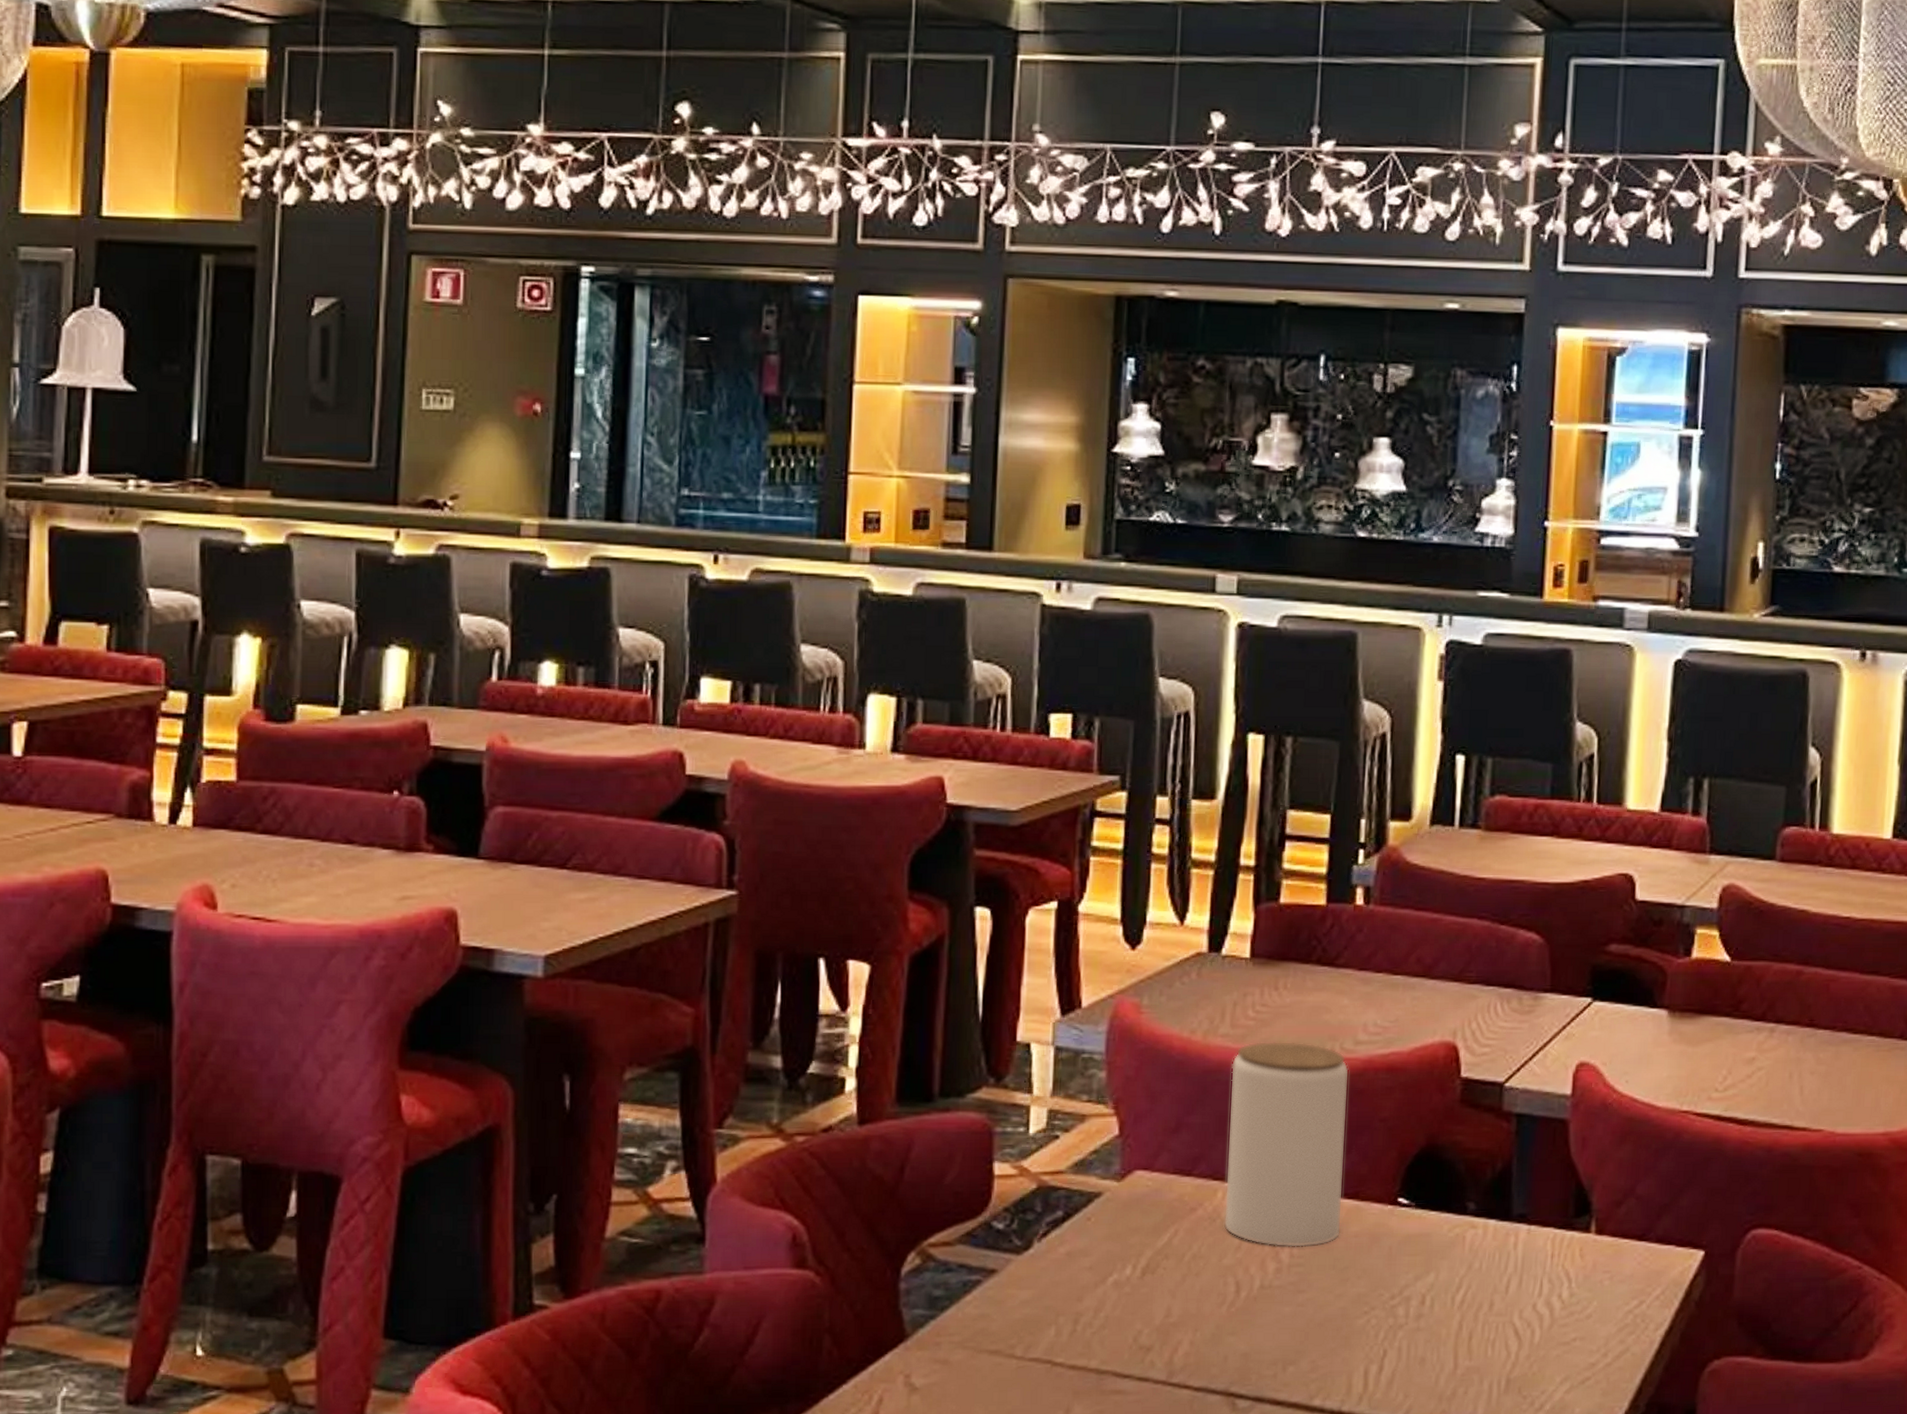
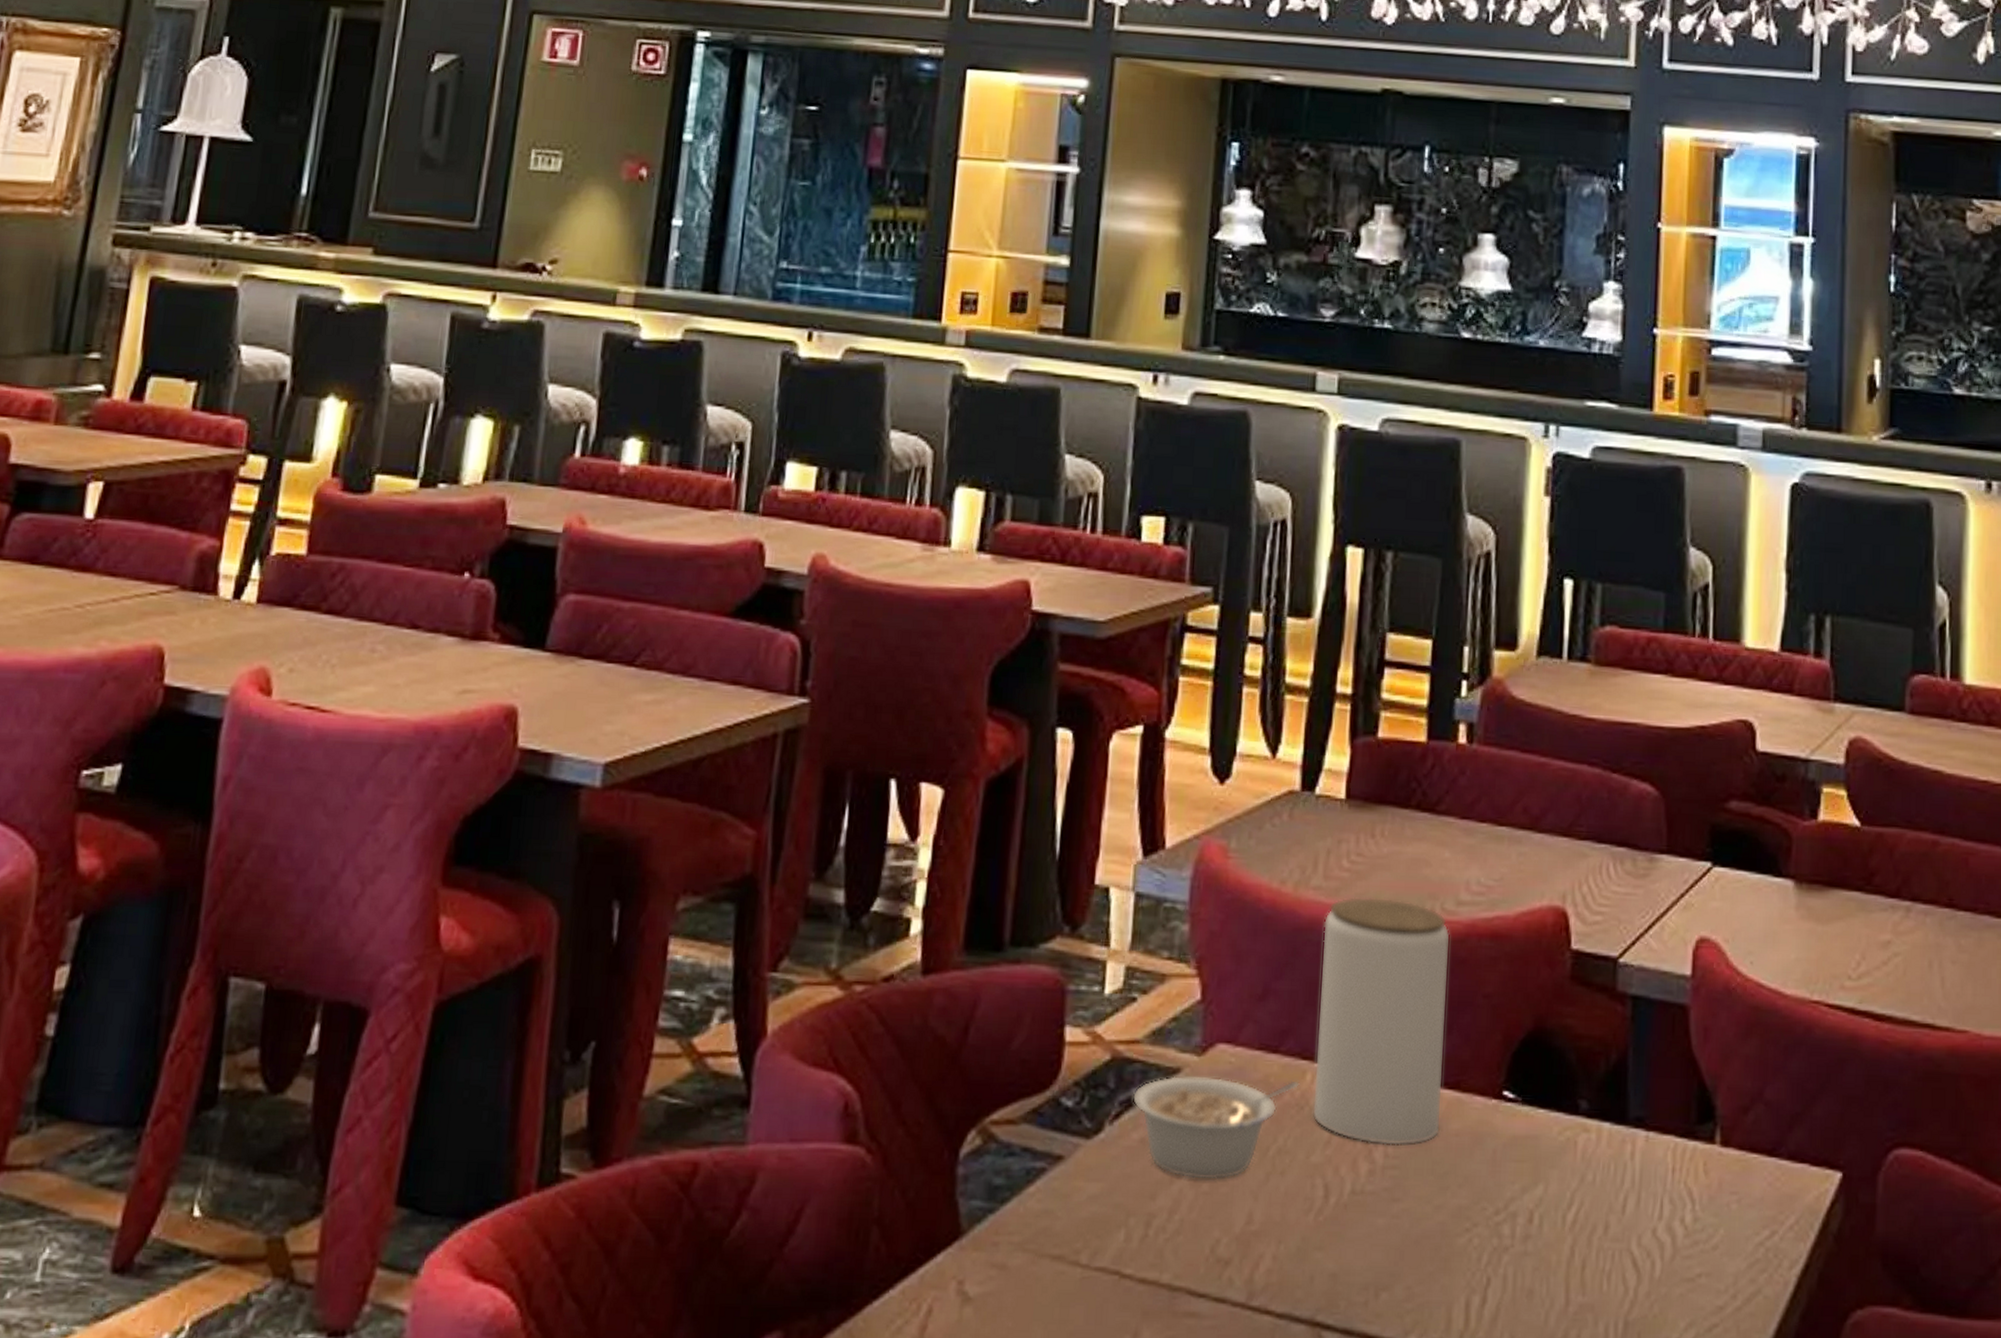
legume: none [1058,1198,1212,1284] -> present [1132,1075,1300,1181]

